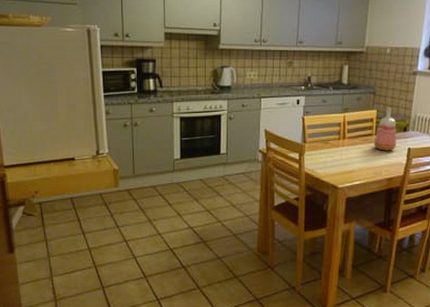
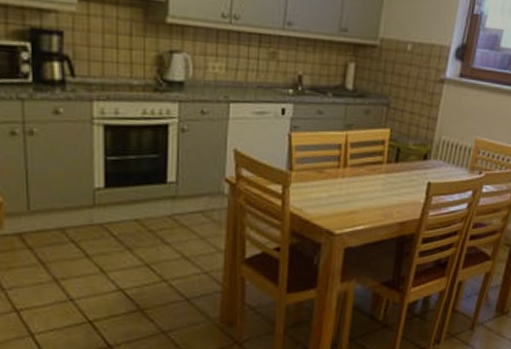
vase: present [374,107,397,151] -> none [384,125,415,186]

